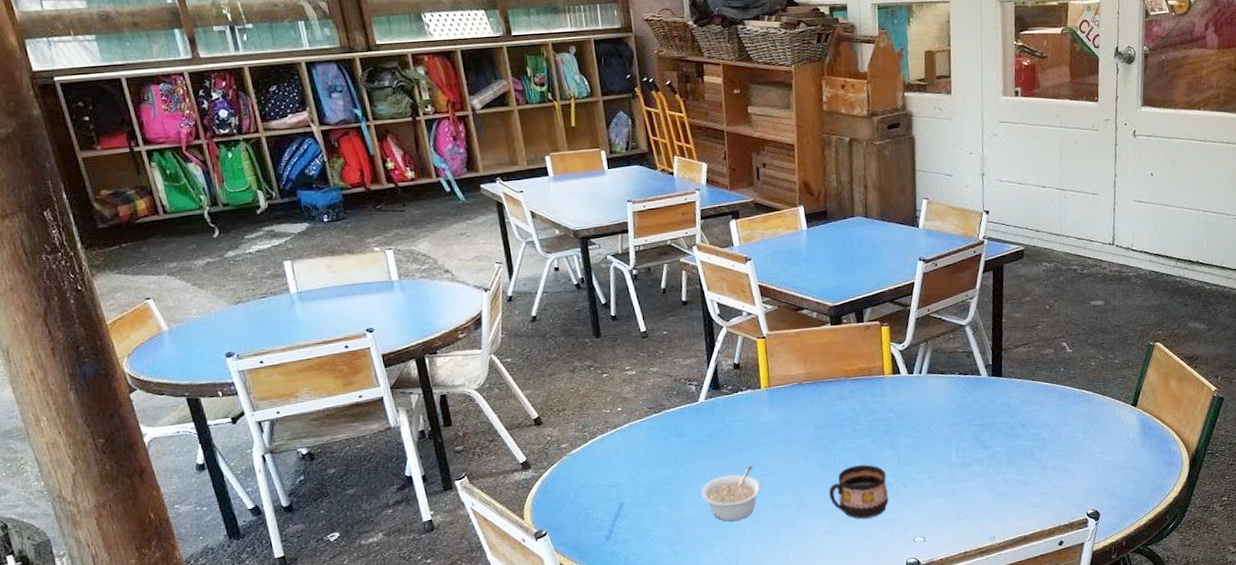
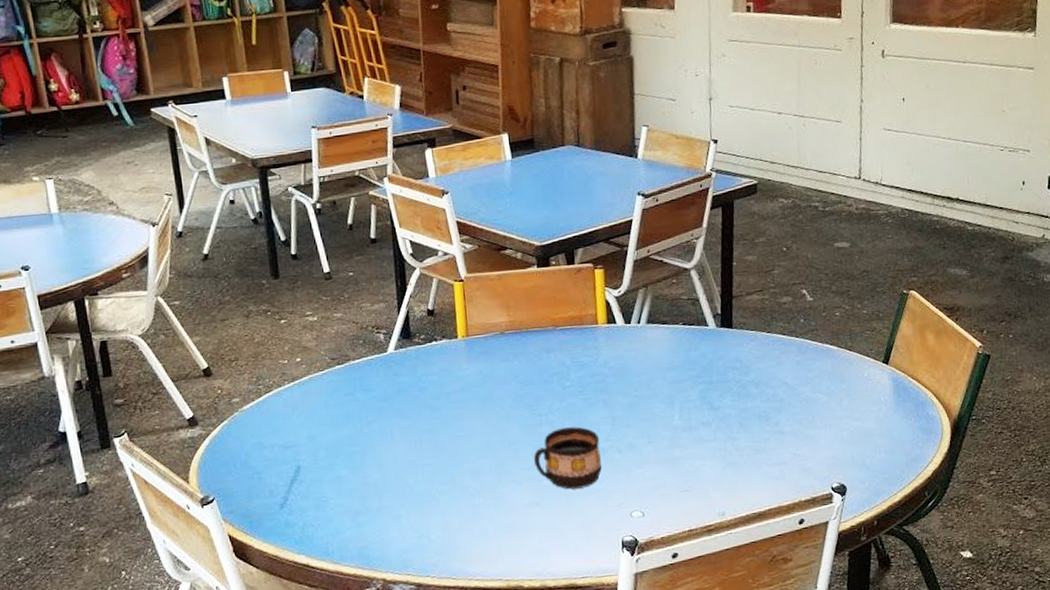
legume: present [701,465,762,522] -> none [388,425,458,490]

